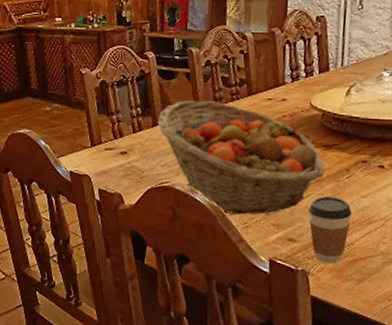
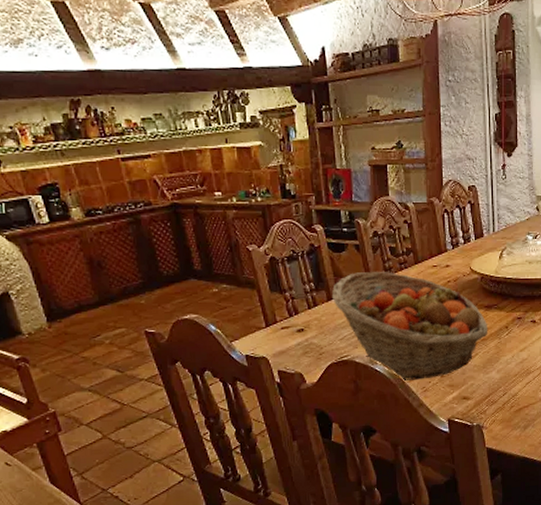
coffee cup: present [309,196,352,264] -> none [478,353,514,416]

